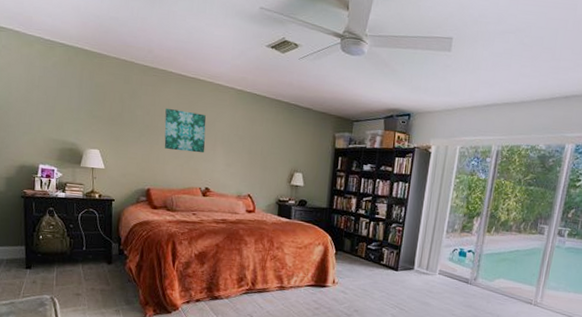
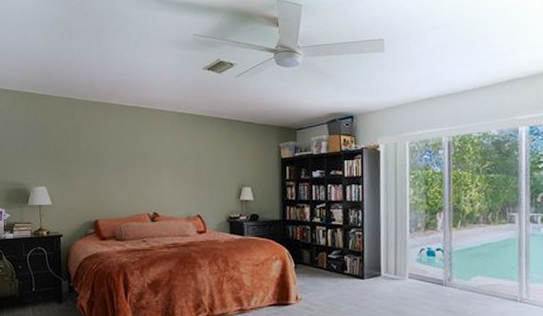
wall art: present [164,108,206,153] -> none [109,138,151,179]

